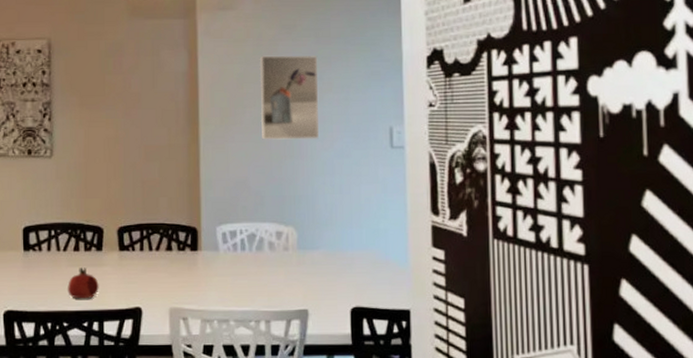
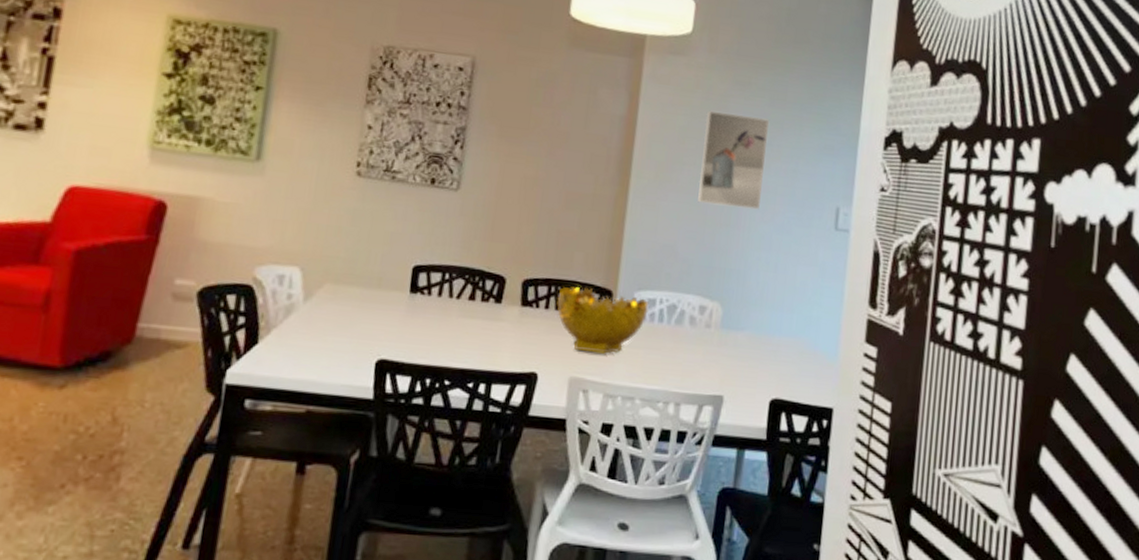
fruit: present [68,267,99,299] -> none [455,320,493,357]
decorative bowl: none [150,228,231,284] -> present [557,286,649,354]

